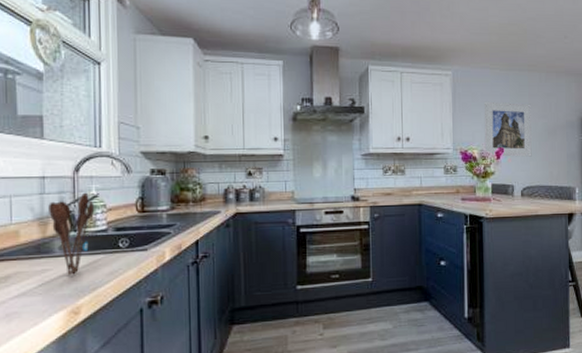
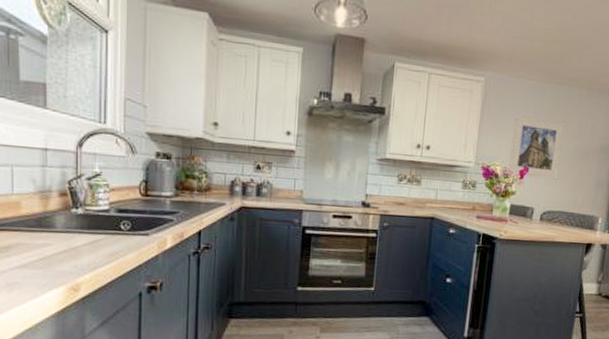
utensil holder: present [48,192,95,275] -> none [50,169,98,252]

